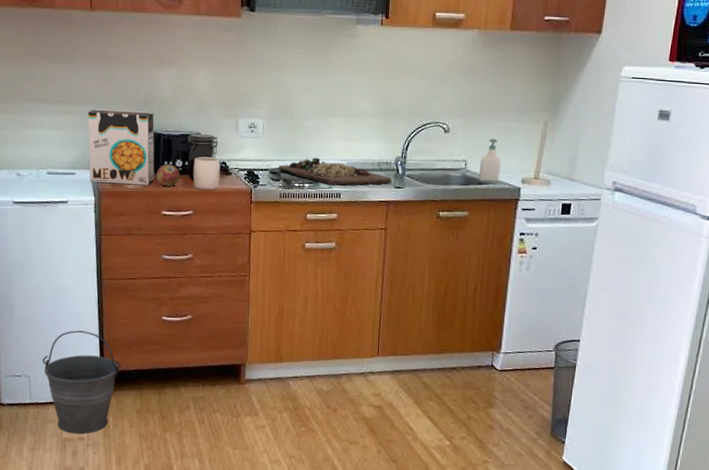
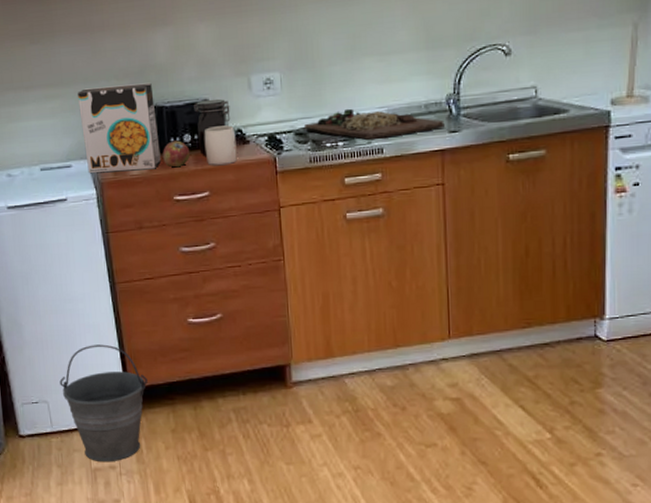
soap bottle: present [478,138,501,185] -> none [554,53,582,113]

